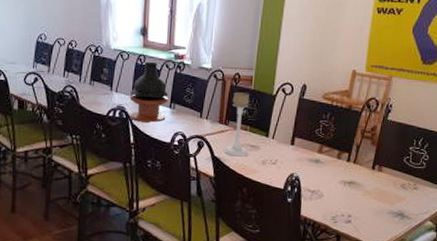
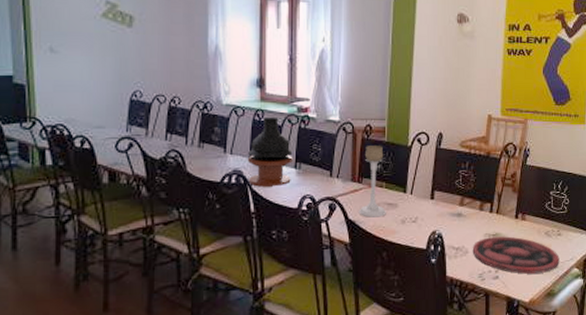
plate: none [327,184,414,222] -> present [472,236,560,274]

